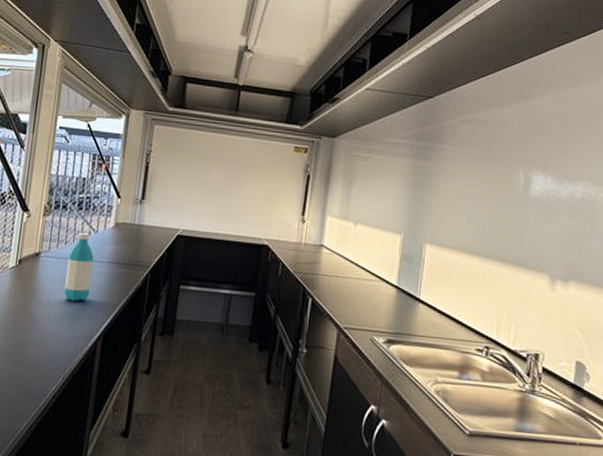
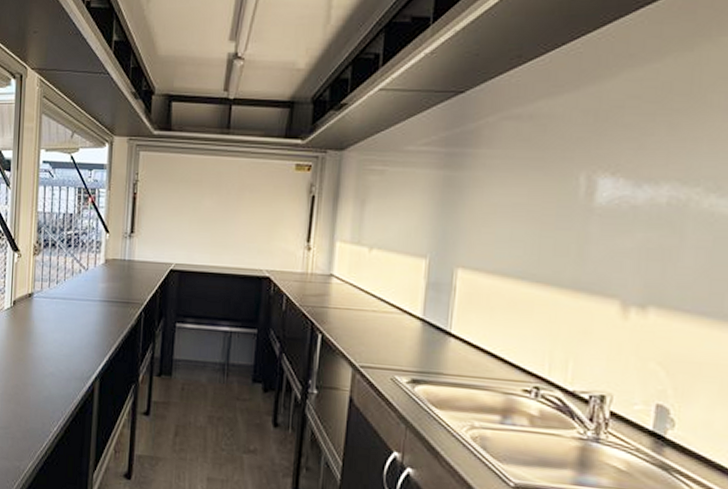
water bottle: present [64,233,95,301] -> none [59,271,87,342]

